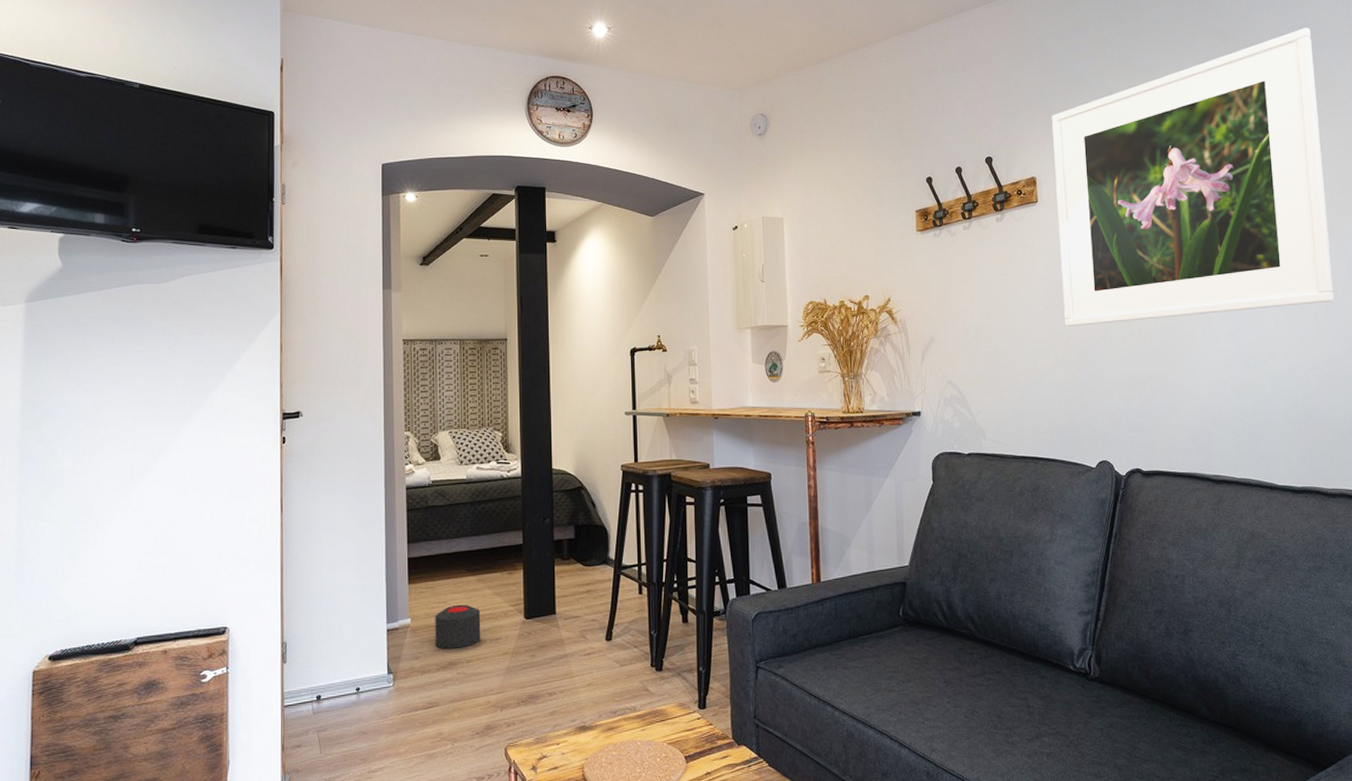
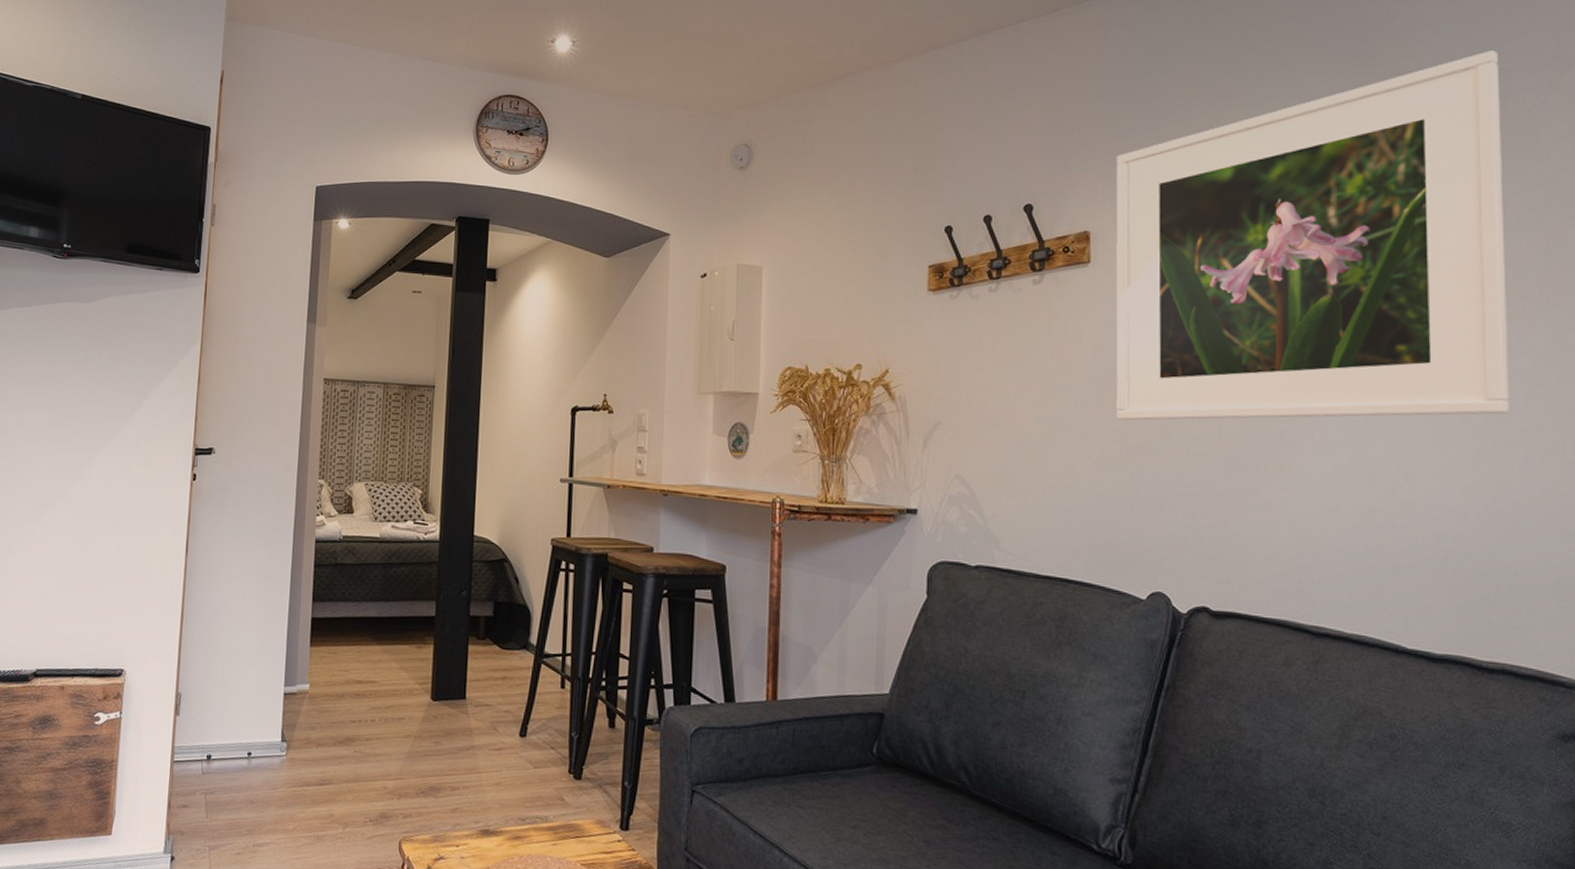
speaker: present [435,604,481,649] -> none [333,675,384,724]

